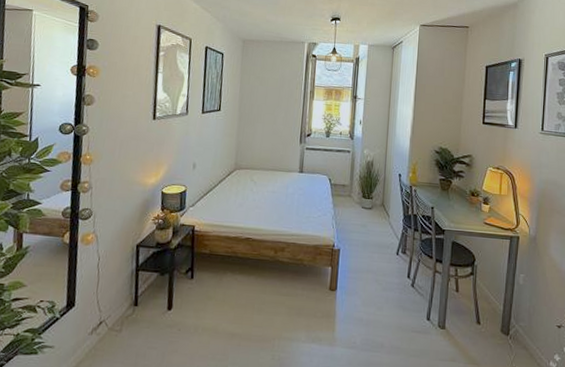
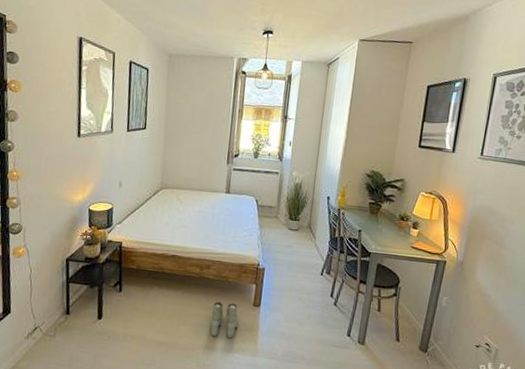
boots: none [285,286,315,327] -> present [210,301,239,339]

